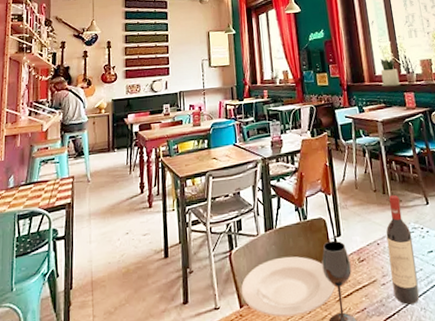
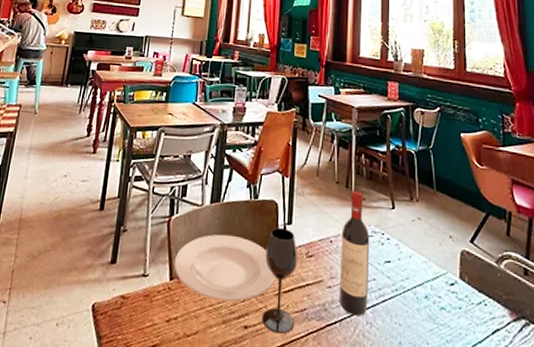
planter: present [380,57,401,87] -> none [364,39,386,73]

